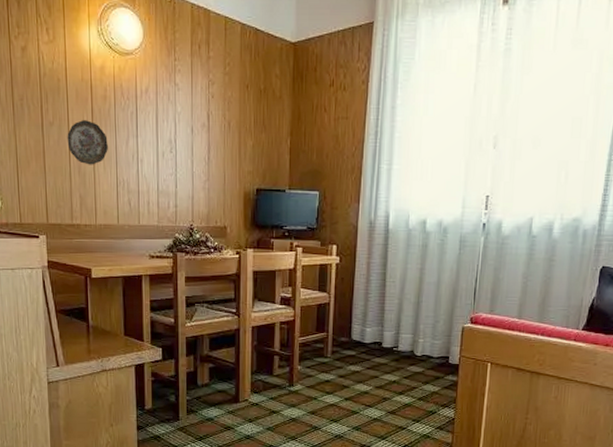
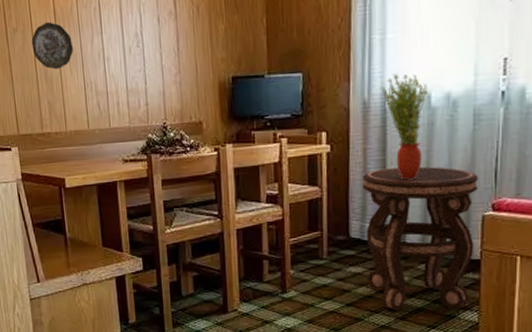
side table: none [364,281,461,407] -> present [362,166,479,311]
potted plant: none [385,200,425,293] -> present [381,74,429,180]

